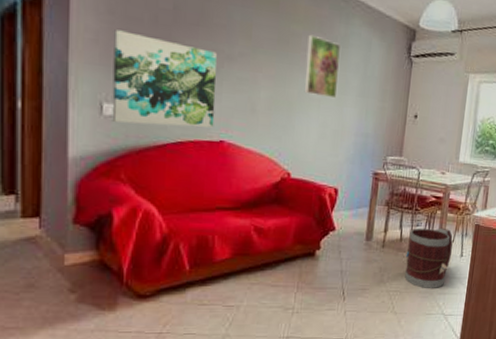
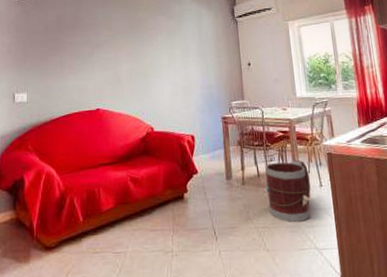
wall art: present [112,29,217,129] -> none [20,41,91,106]
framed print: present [304,34,340,99] -> none [152,17,181,62]

